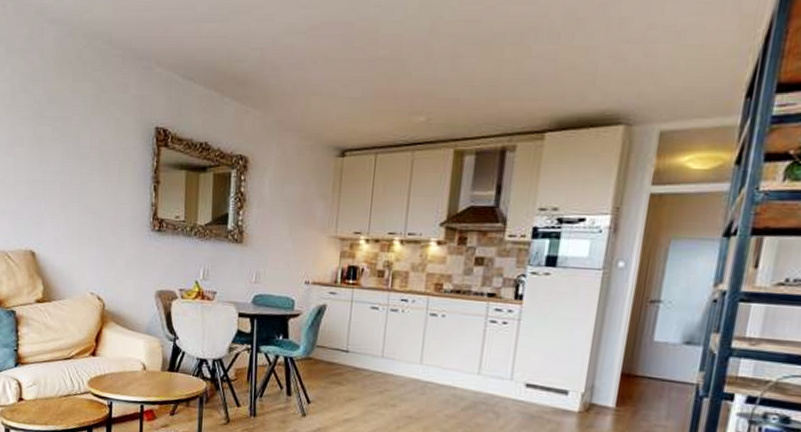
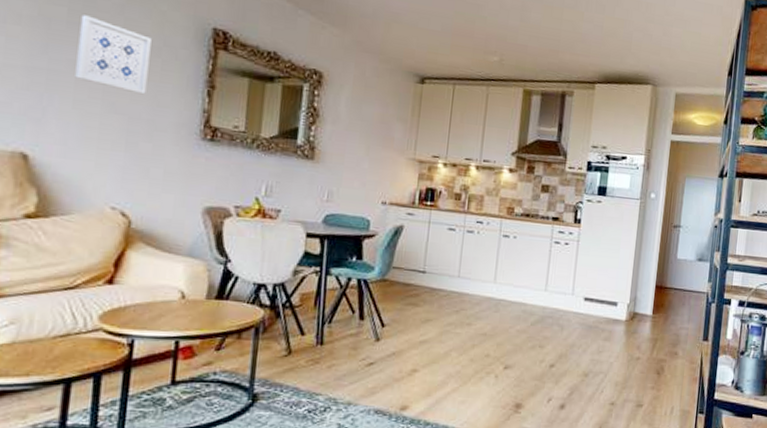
wall art: none [60,131,110,195] -> present [75,14,152,95]

